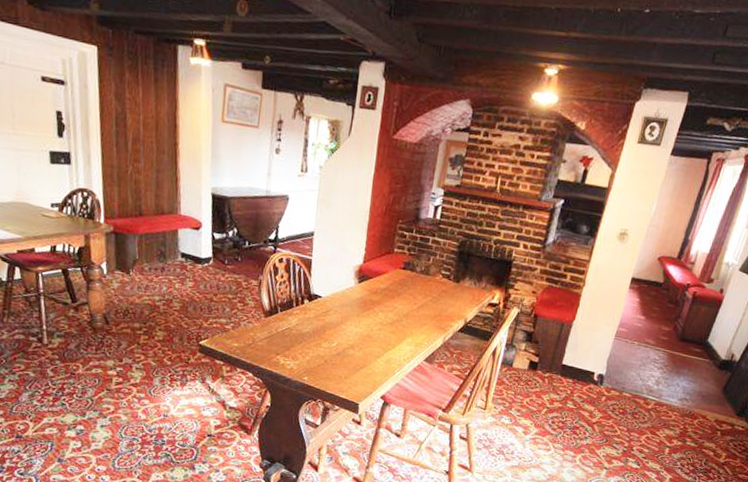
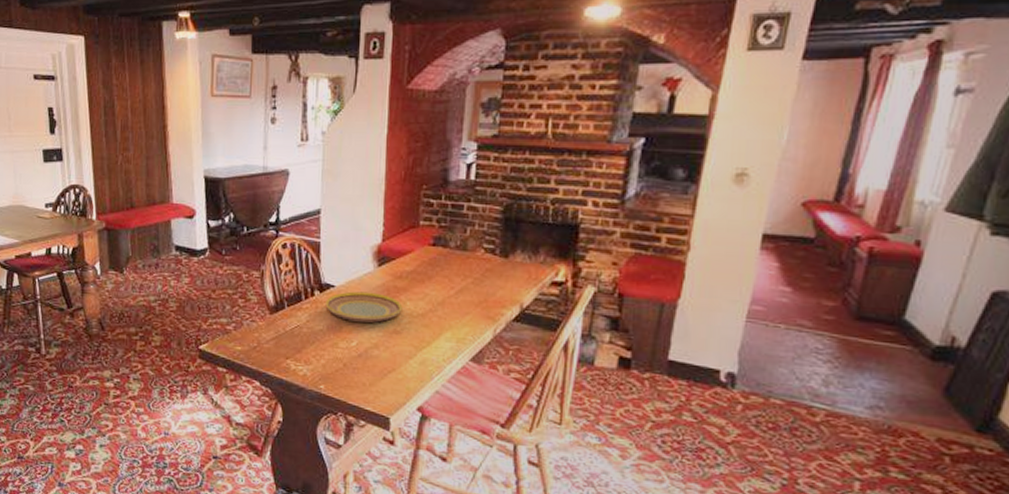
plate: none [313,302,376,329] -> present [325,291,403,324]

